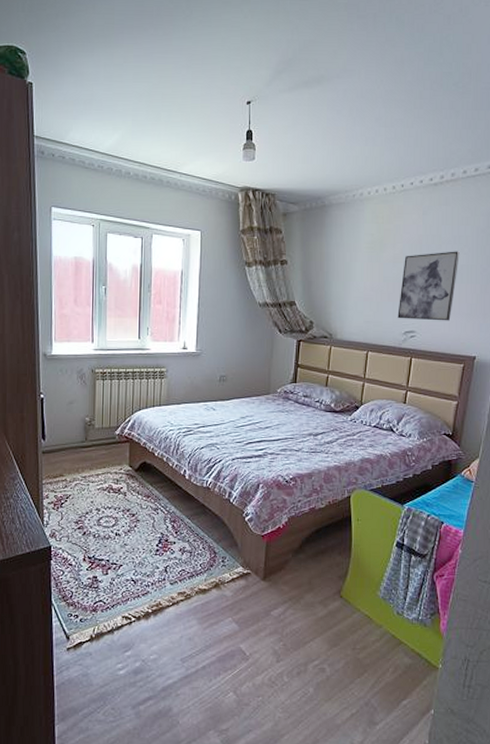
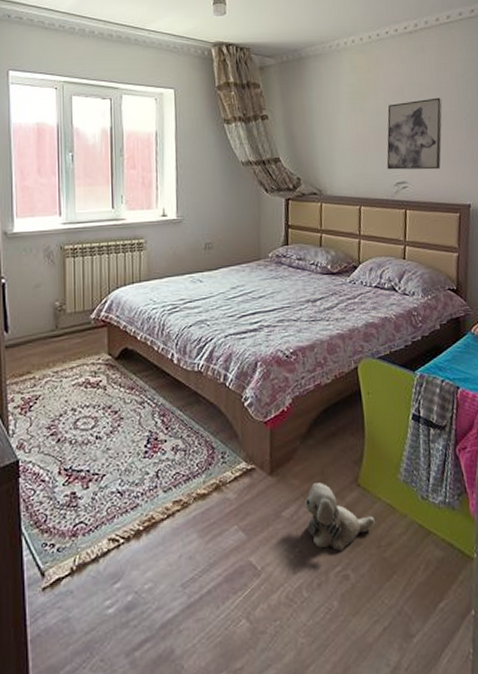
plush toy: none [291,591,353,649] -> present [304,483,375,552]

